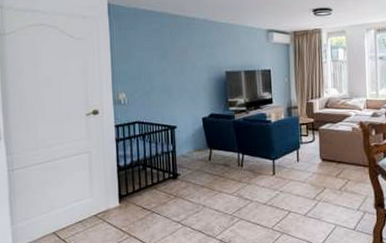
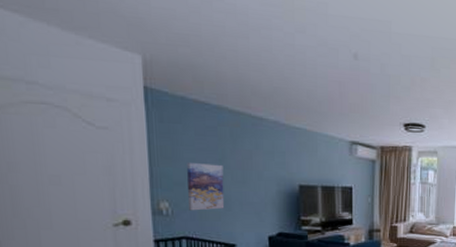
wall art: none [138,59,167,100] -> present [187,163,225,211]

